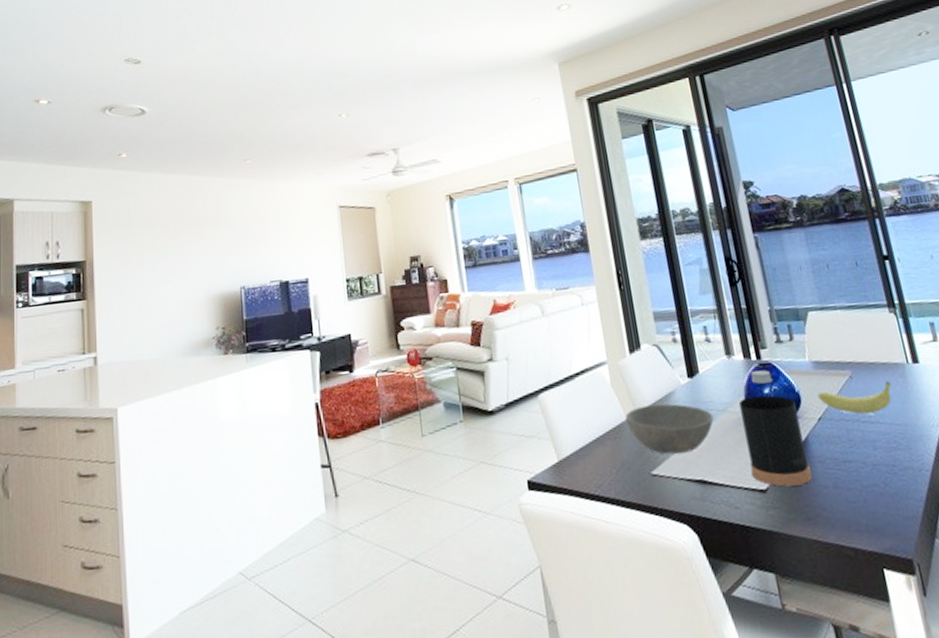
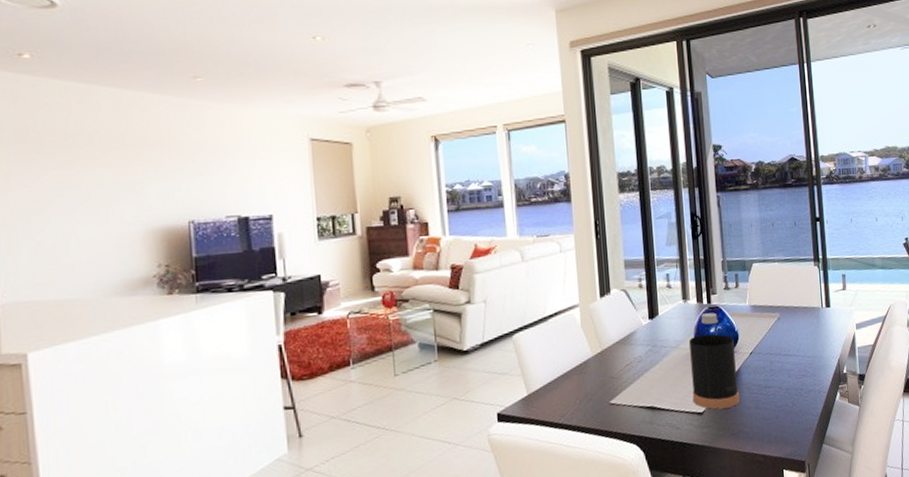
bowl: present [625,404,714,455] -> none [591,342,667,386]
fruit: present [817,380,892,415] -> none [751,321,808,349]

